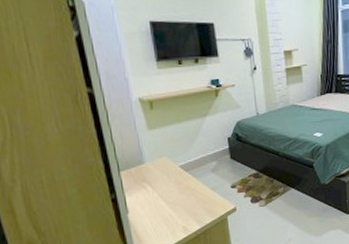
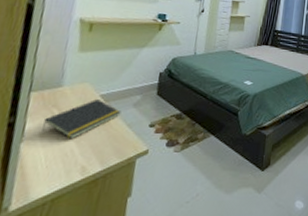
notepad: none [139,169,203,206] -> present [42,98,122,140]

